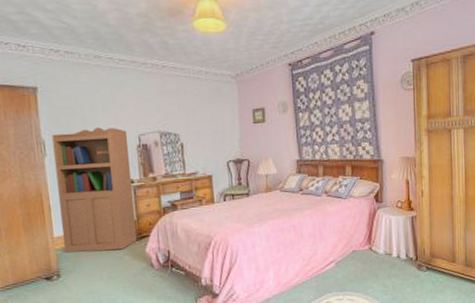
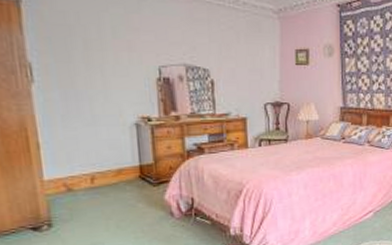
bookcase: present [52,127,137,253] -> none [42,53,153,199]

